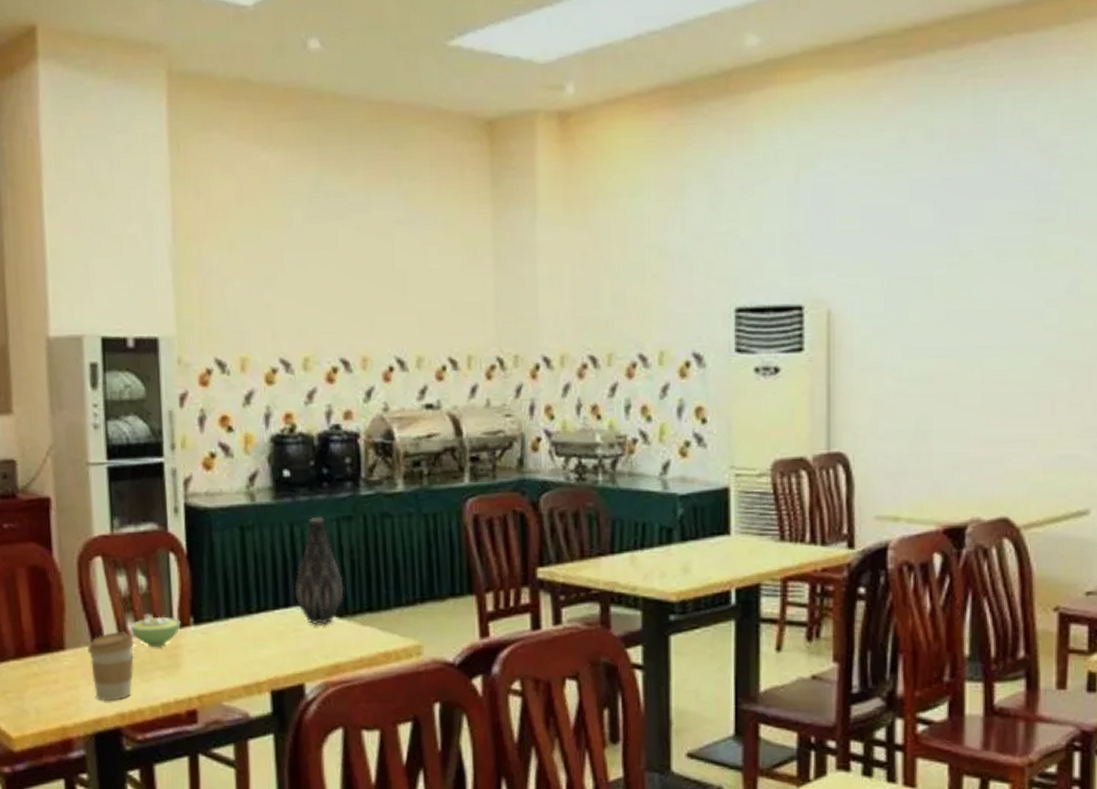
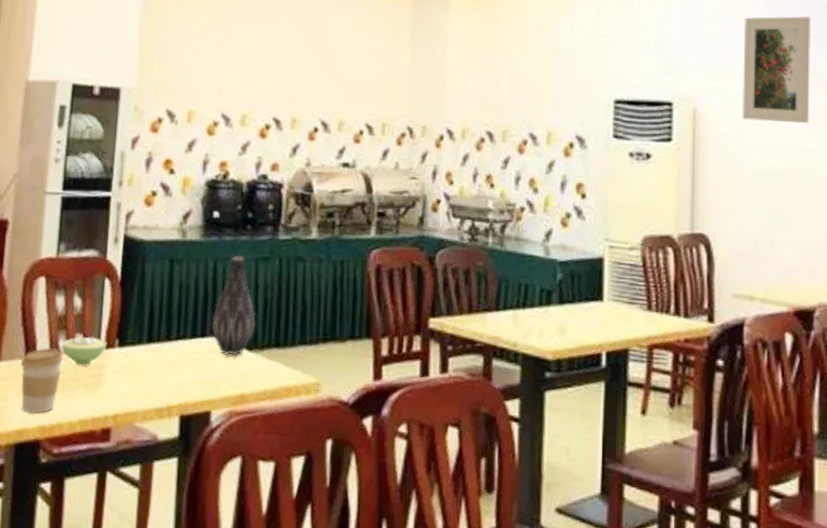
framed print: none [884,192,964,320] -> present [742,16,810,124]

